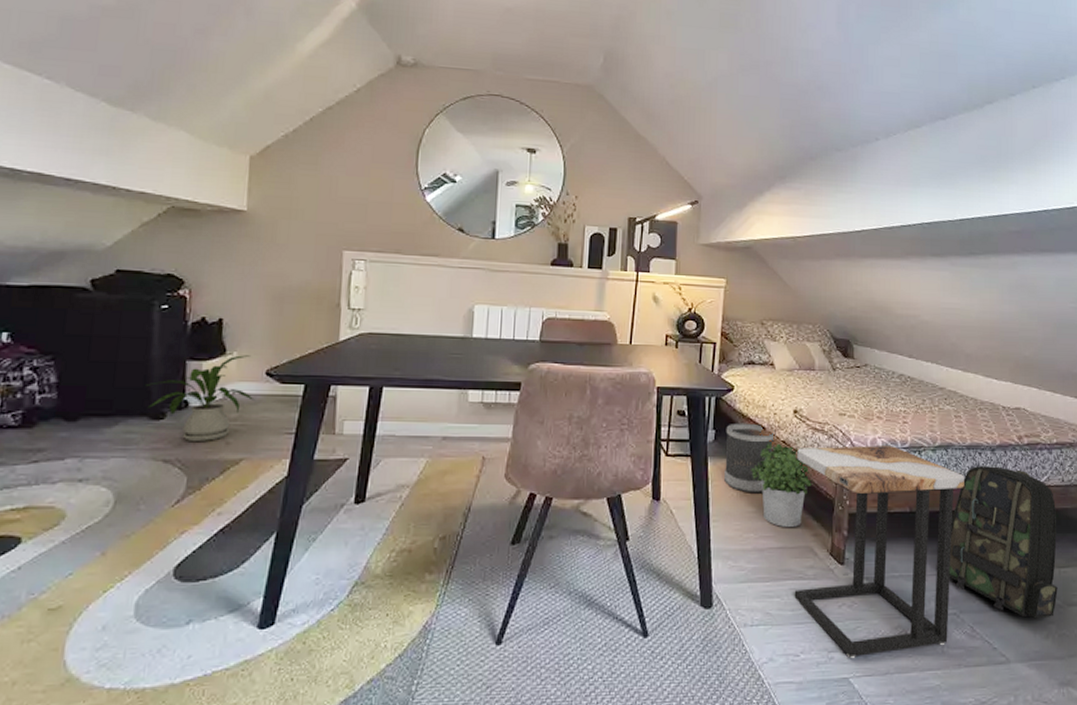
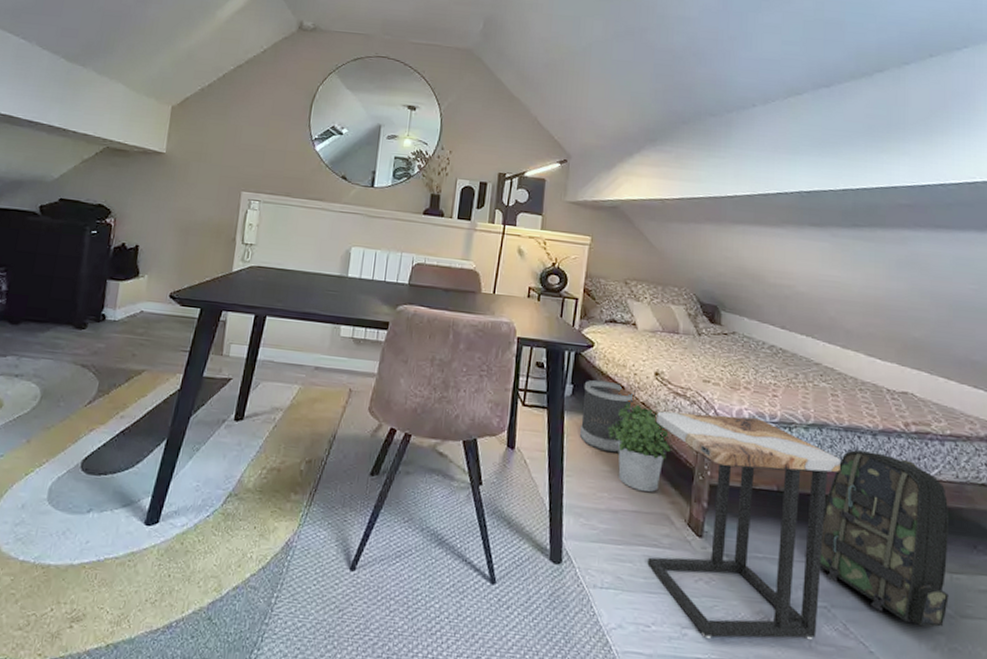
house plant: present [144,355,255,441] -> none [73,278,159,352]

